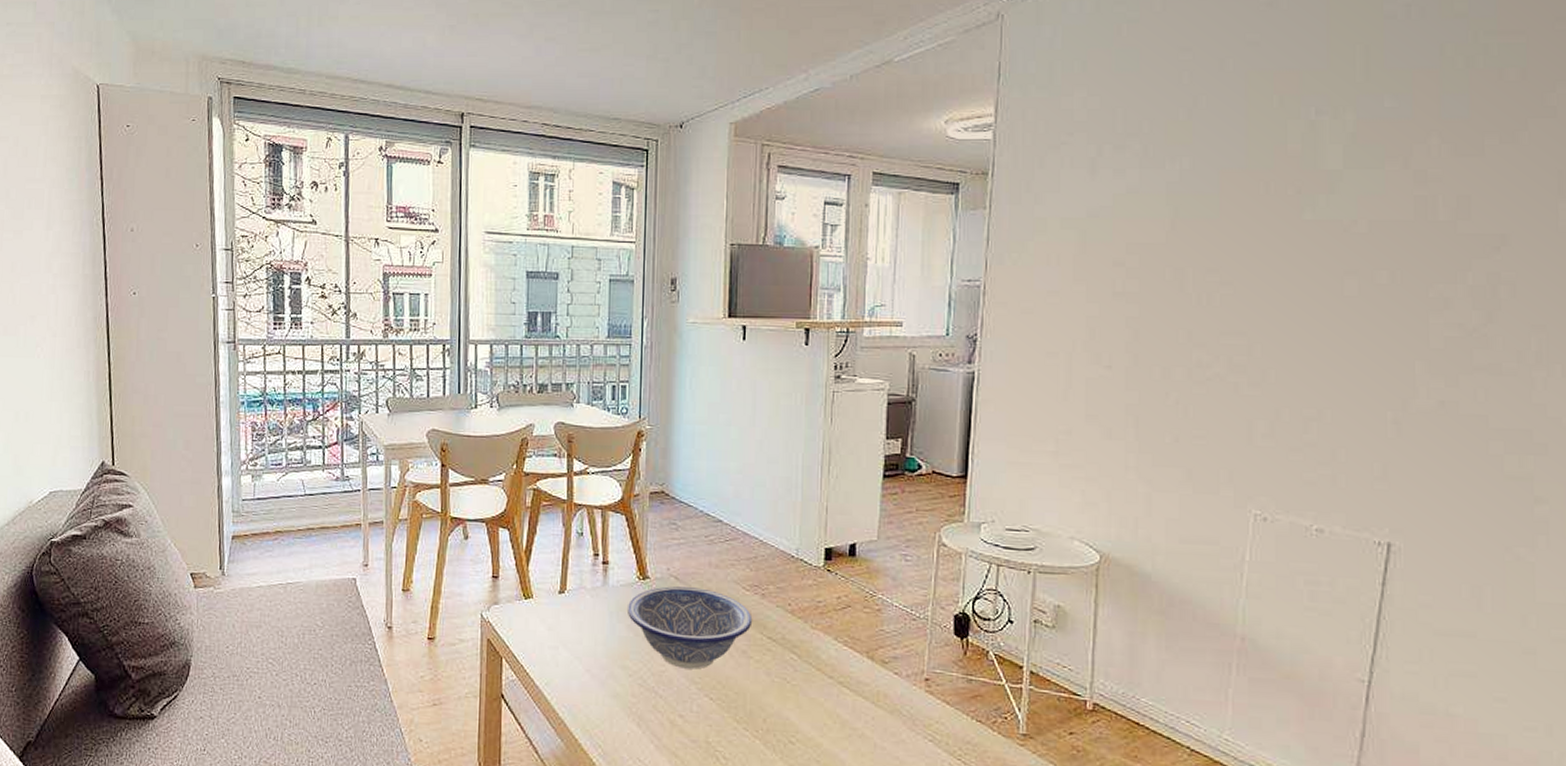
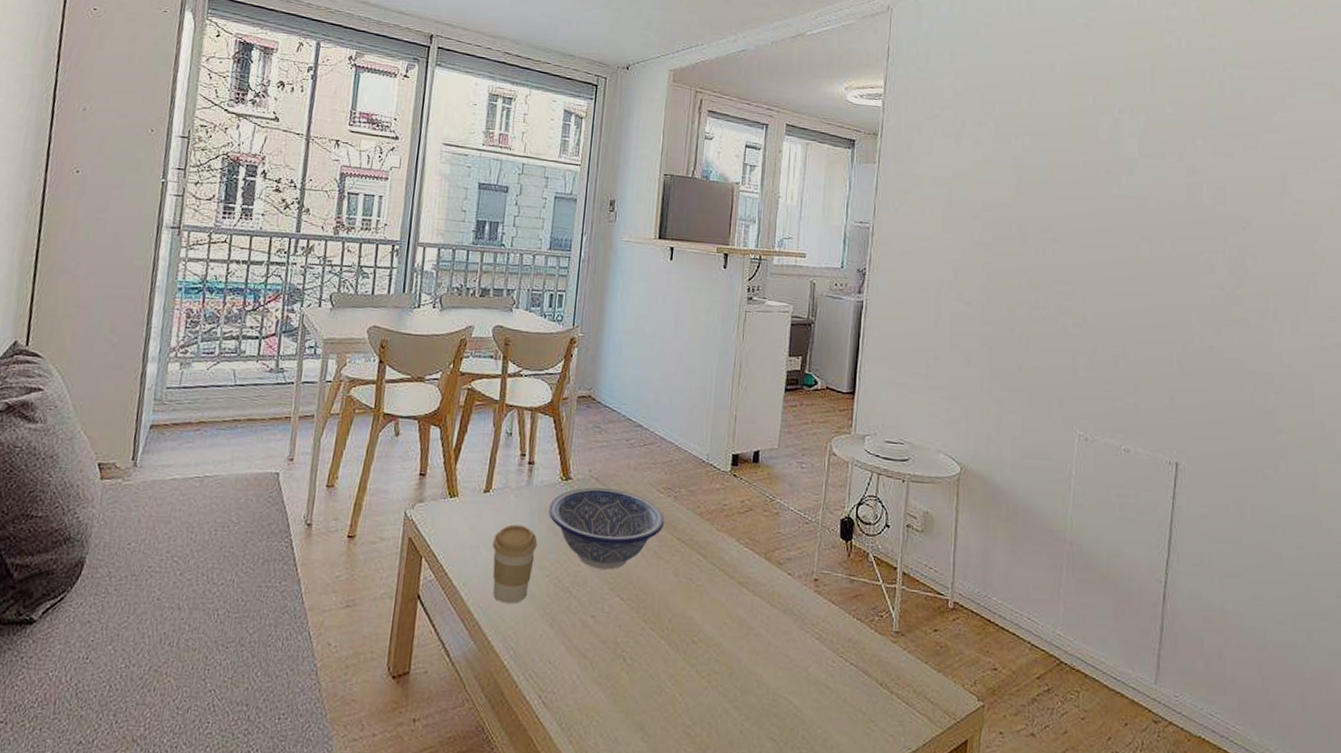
coffee cup: none [572,625,618,703] -> present [492,524,538,604]

